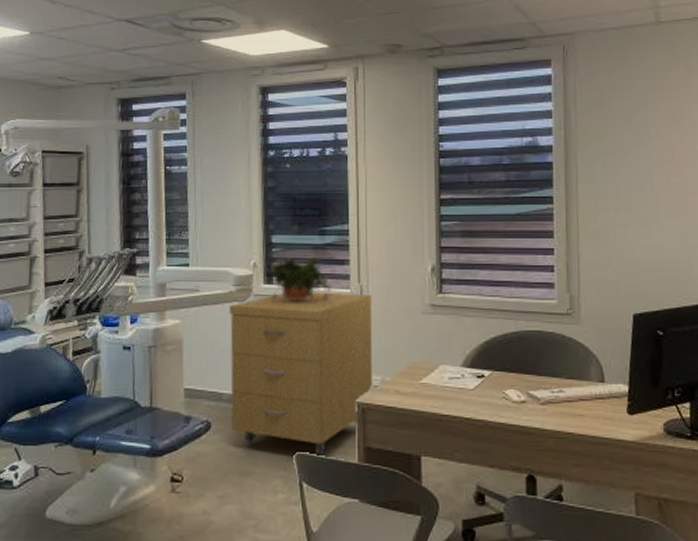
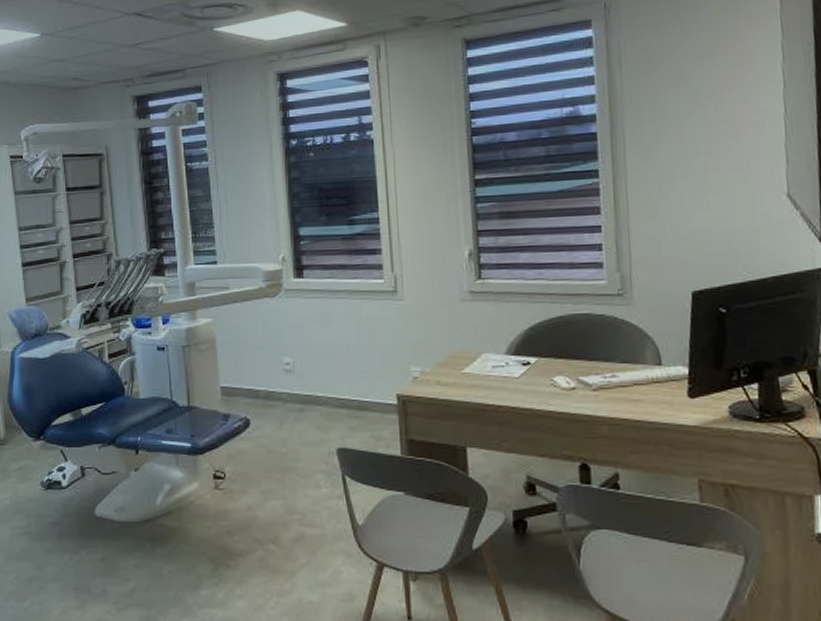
storage cabinet: present [229,292,373,456] -> none [260,283,413,449]
potted plant: present [270,257,332,302] -> none [300,247,365,296]

